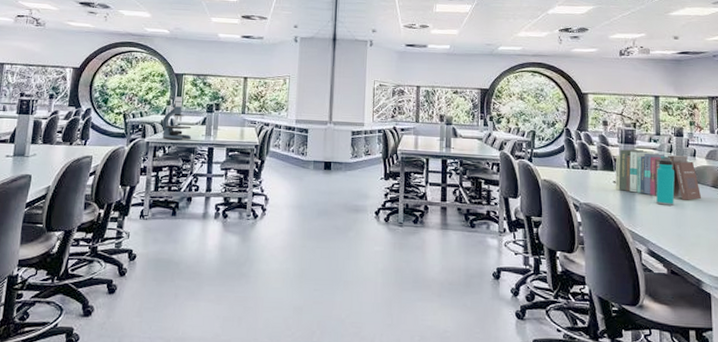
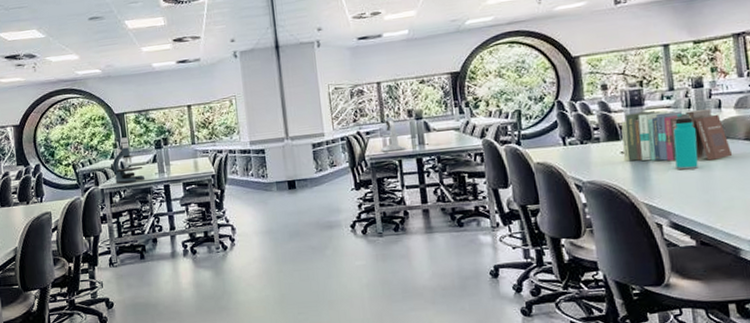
microscope: none [411,115,435,150] -> present [380,113,407,152]

